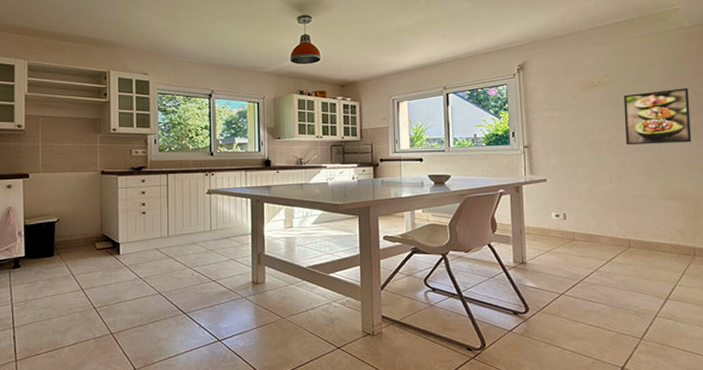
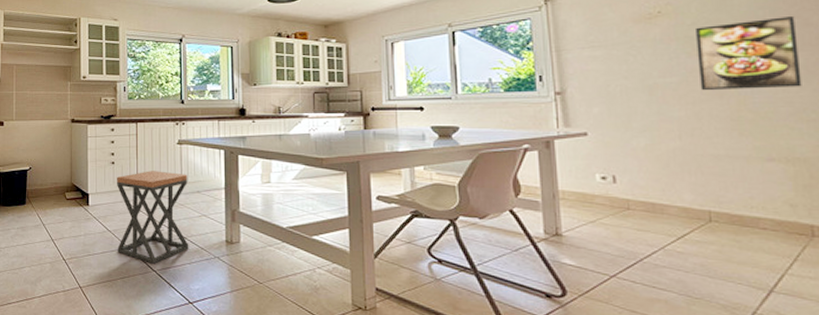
stool: none [148,219,218,307] -> present [117,171,189,264]

